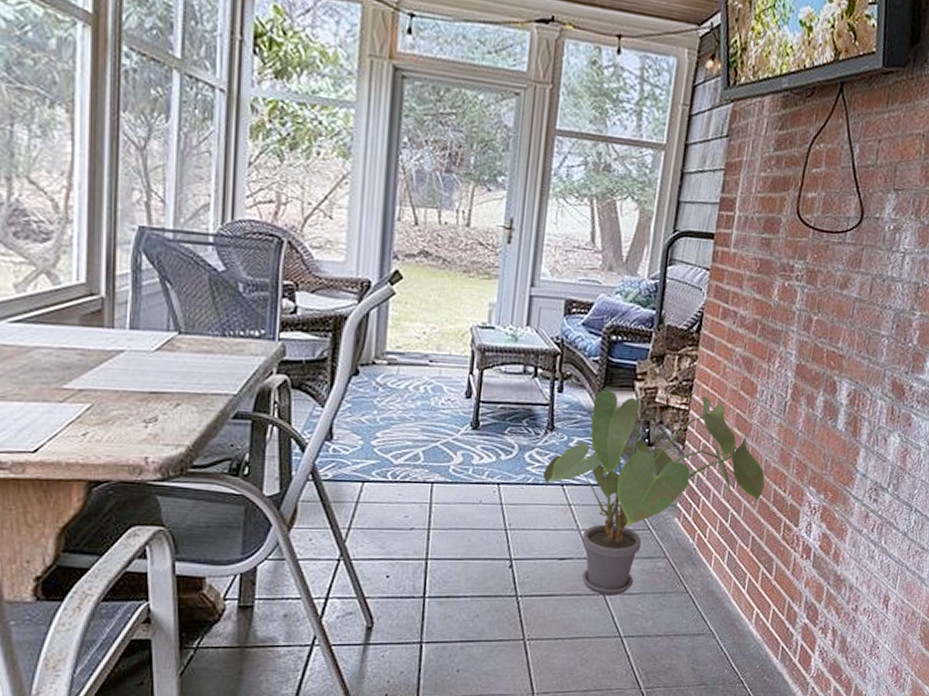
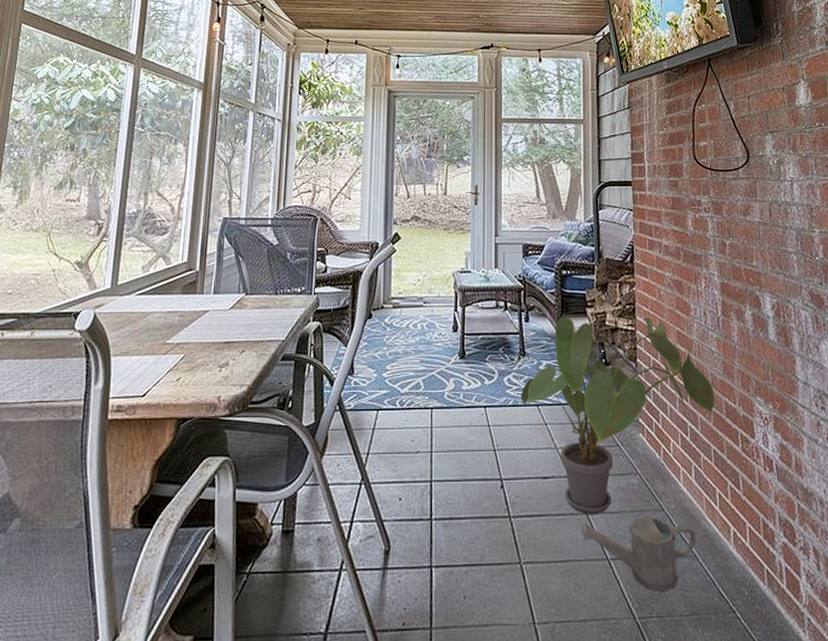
watering can: none [595,597,718,666] -> present [581,515,697,593]

